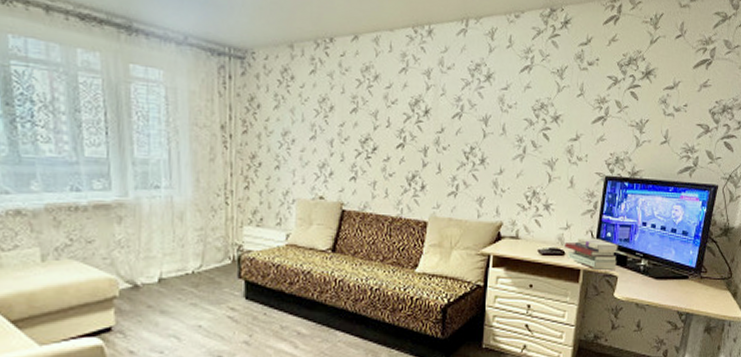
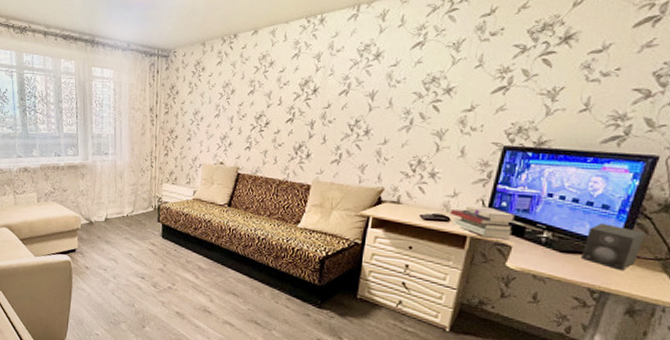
speaker: none [671,249,714,292] -> present [581,223,646,271]

